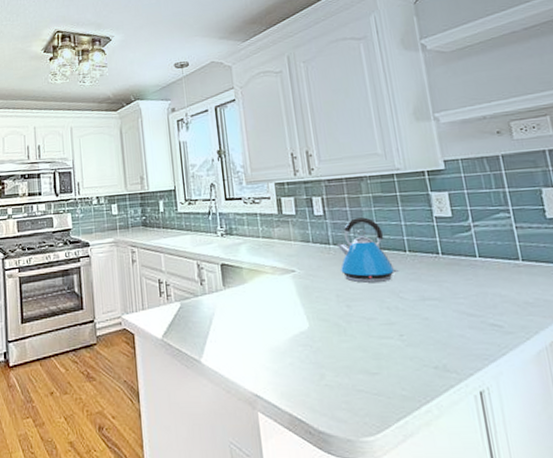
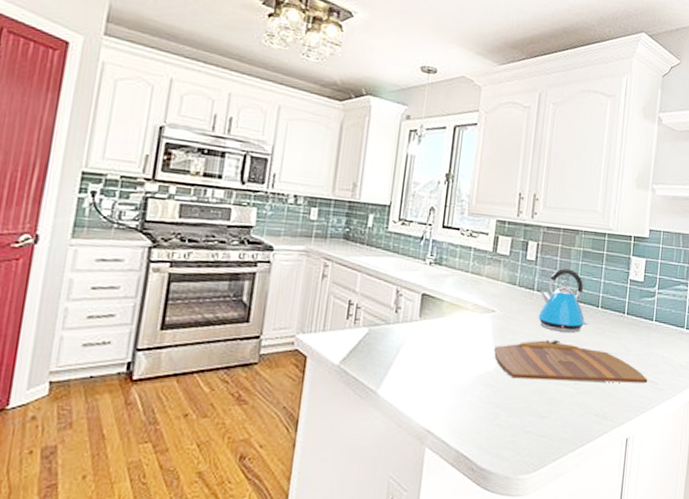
cutting board: none [303,291,489,336] -> present [494,339,648,384]

